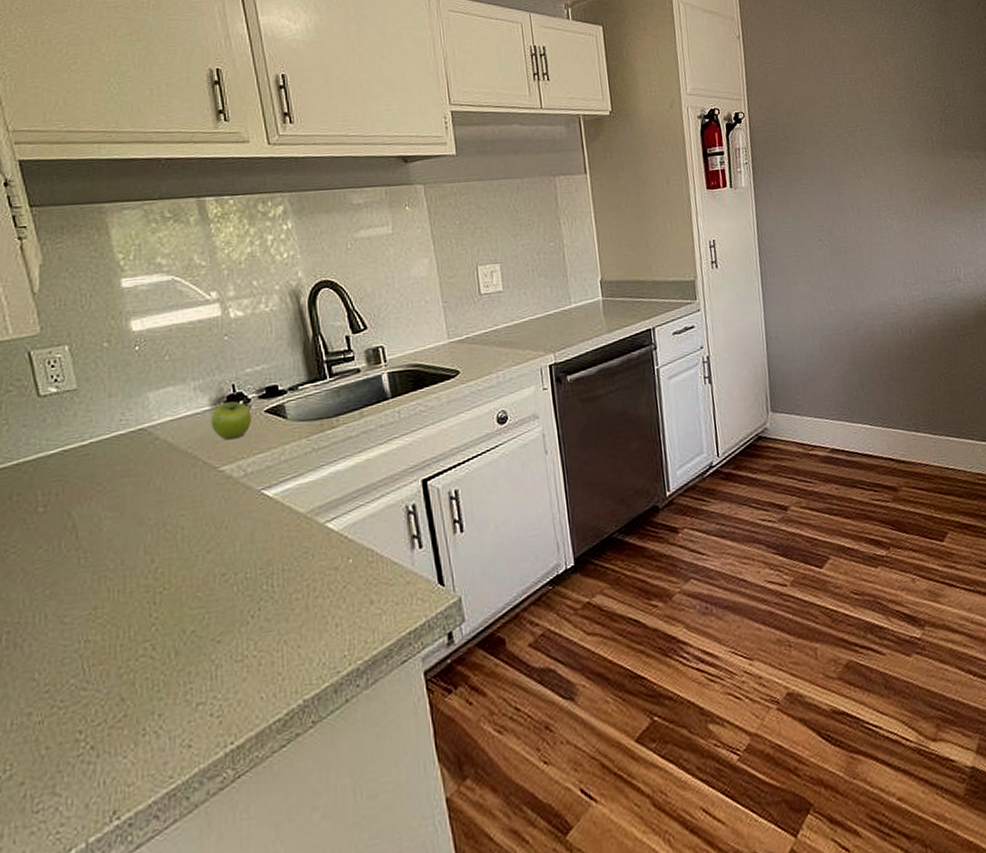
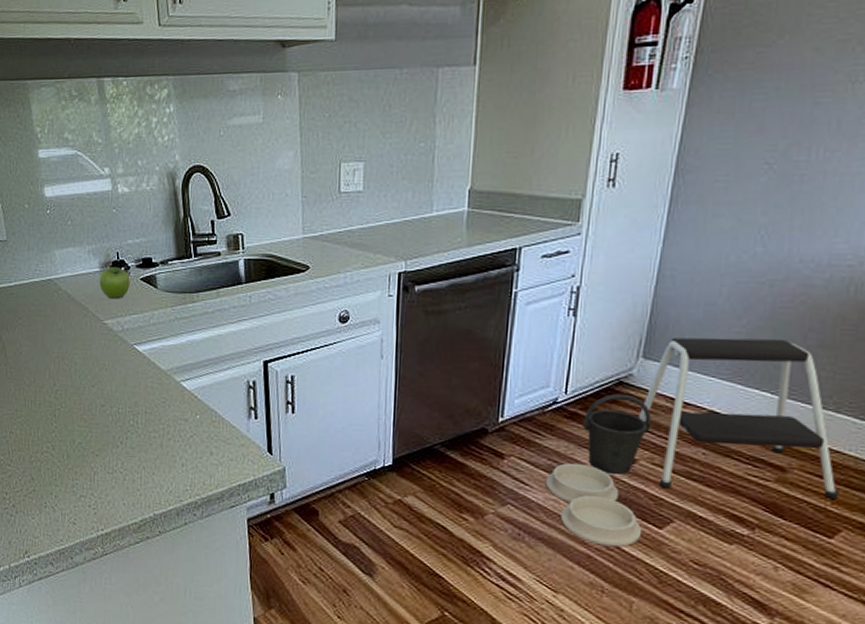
pet bowl: none [718,521,808,599] -> present [545,462,643,548]
bucket: none [737,447,792,526] -> present [583,393,652,474]
step stool: none [780,378,938,529] -> present [638,337,840,499]

